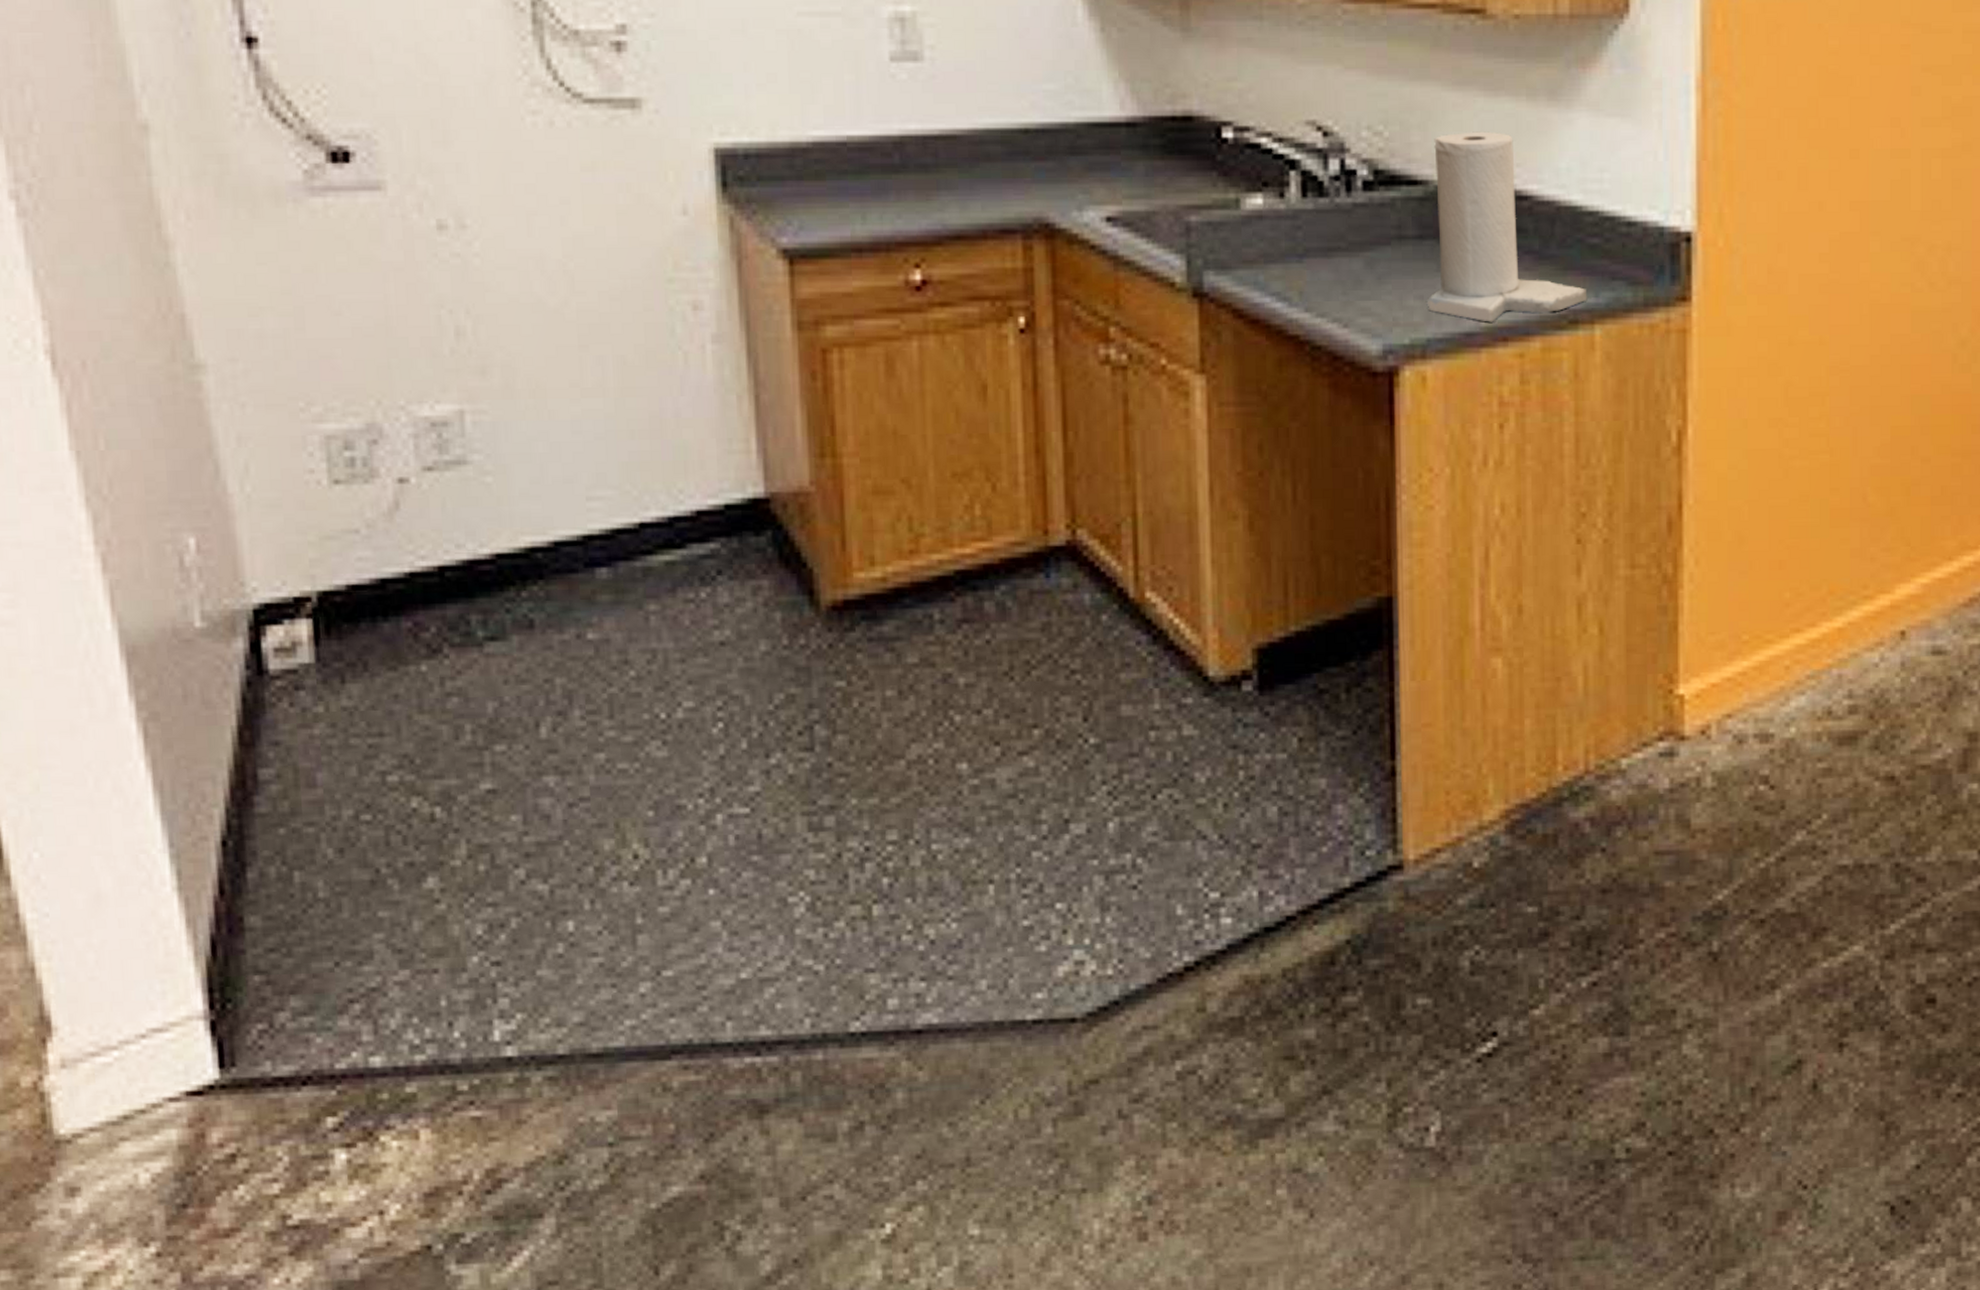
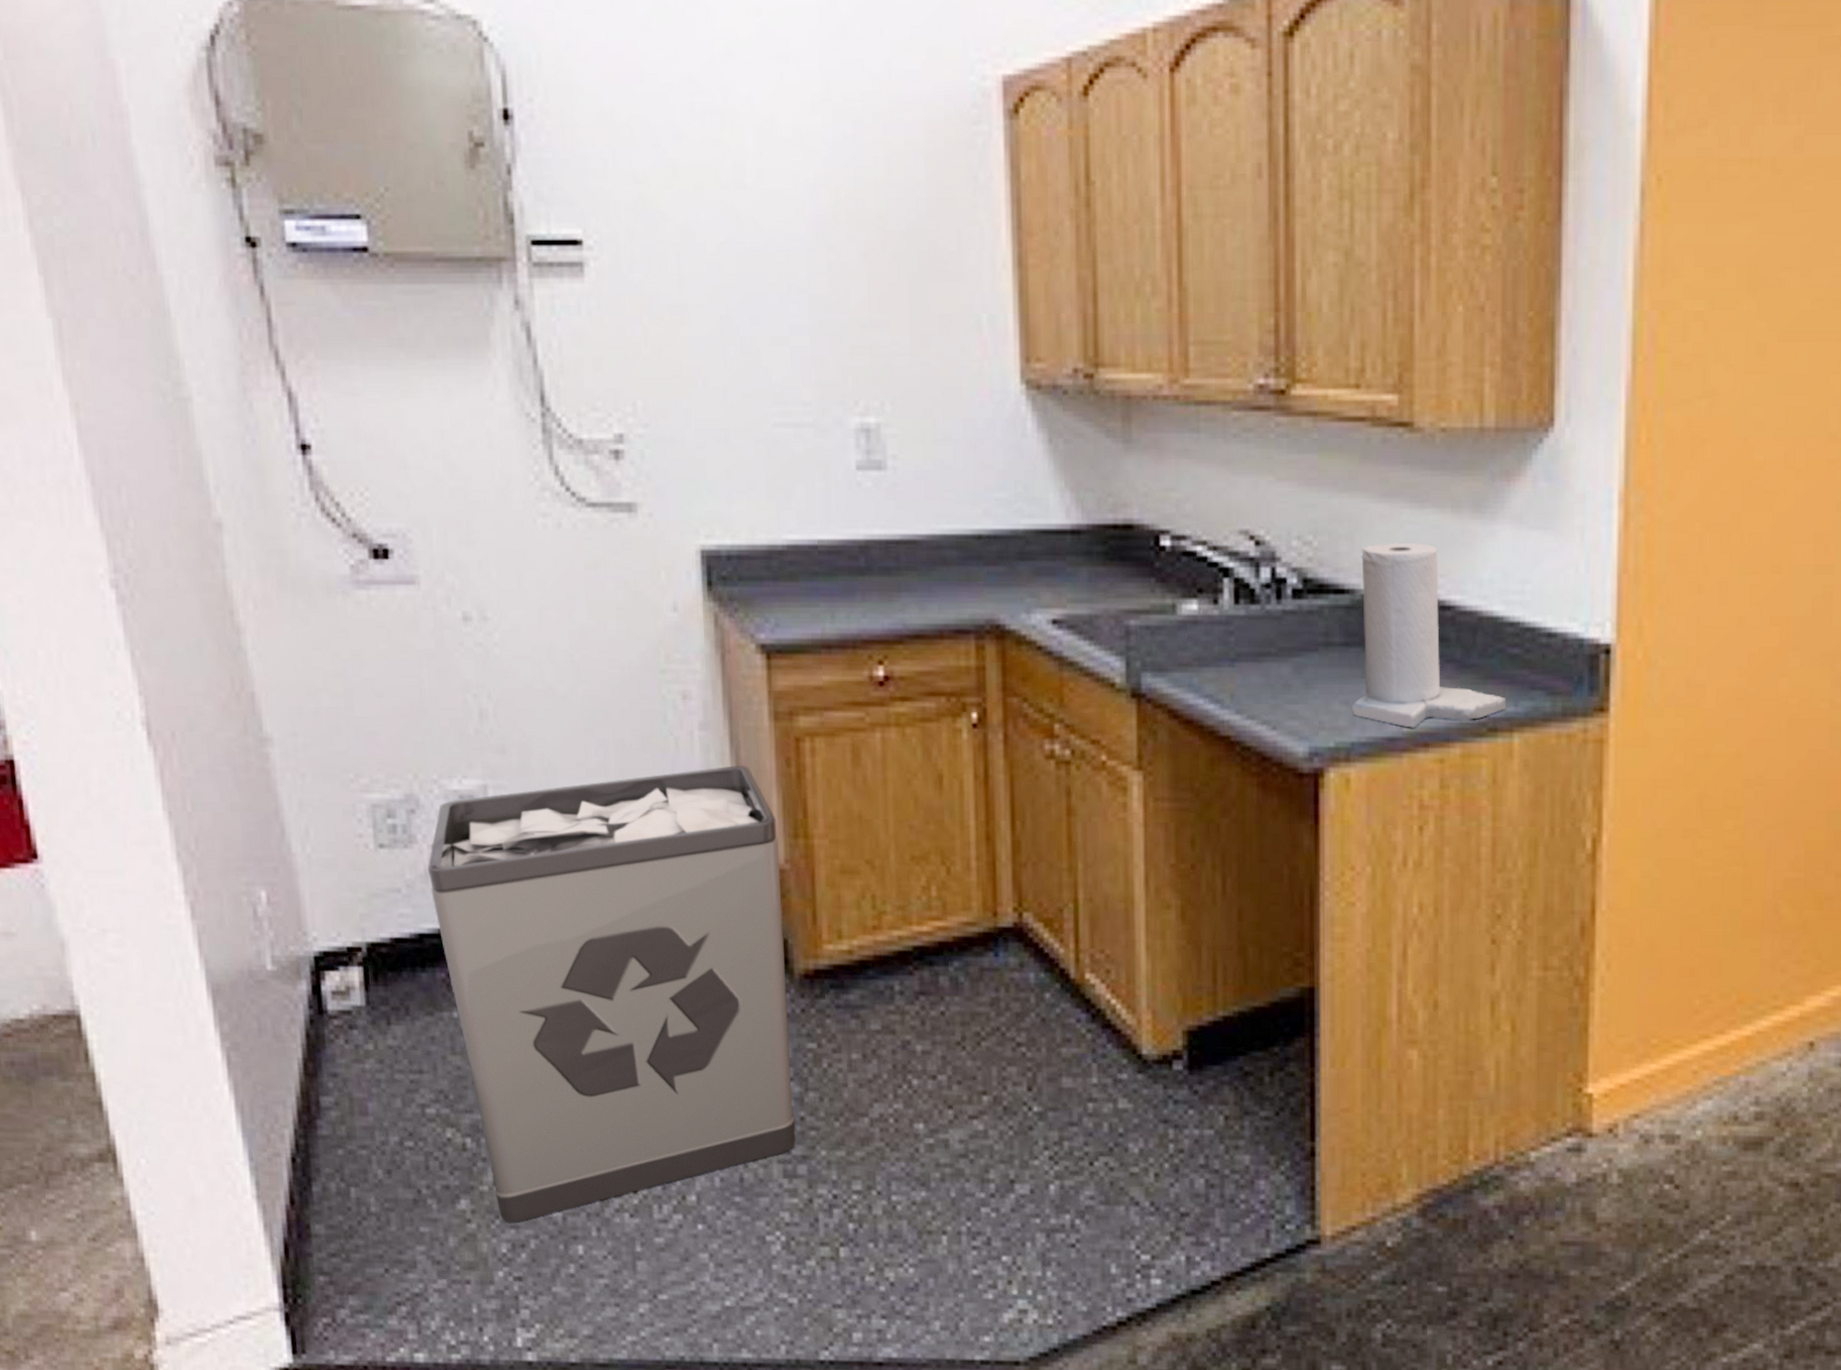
recycling bin: none [391,380,823,900] -> present [427,765,796,1222]

